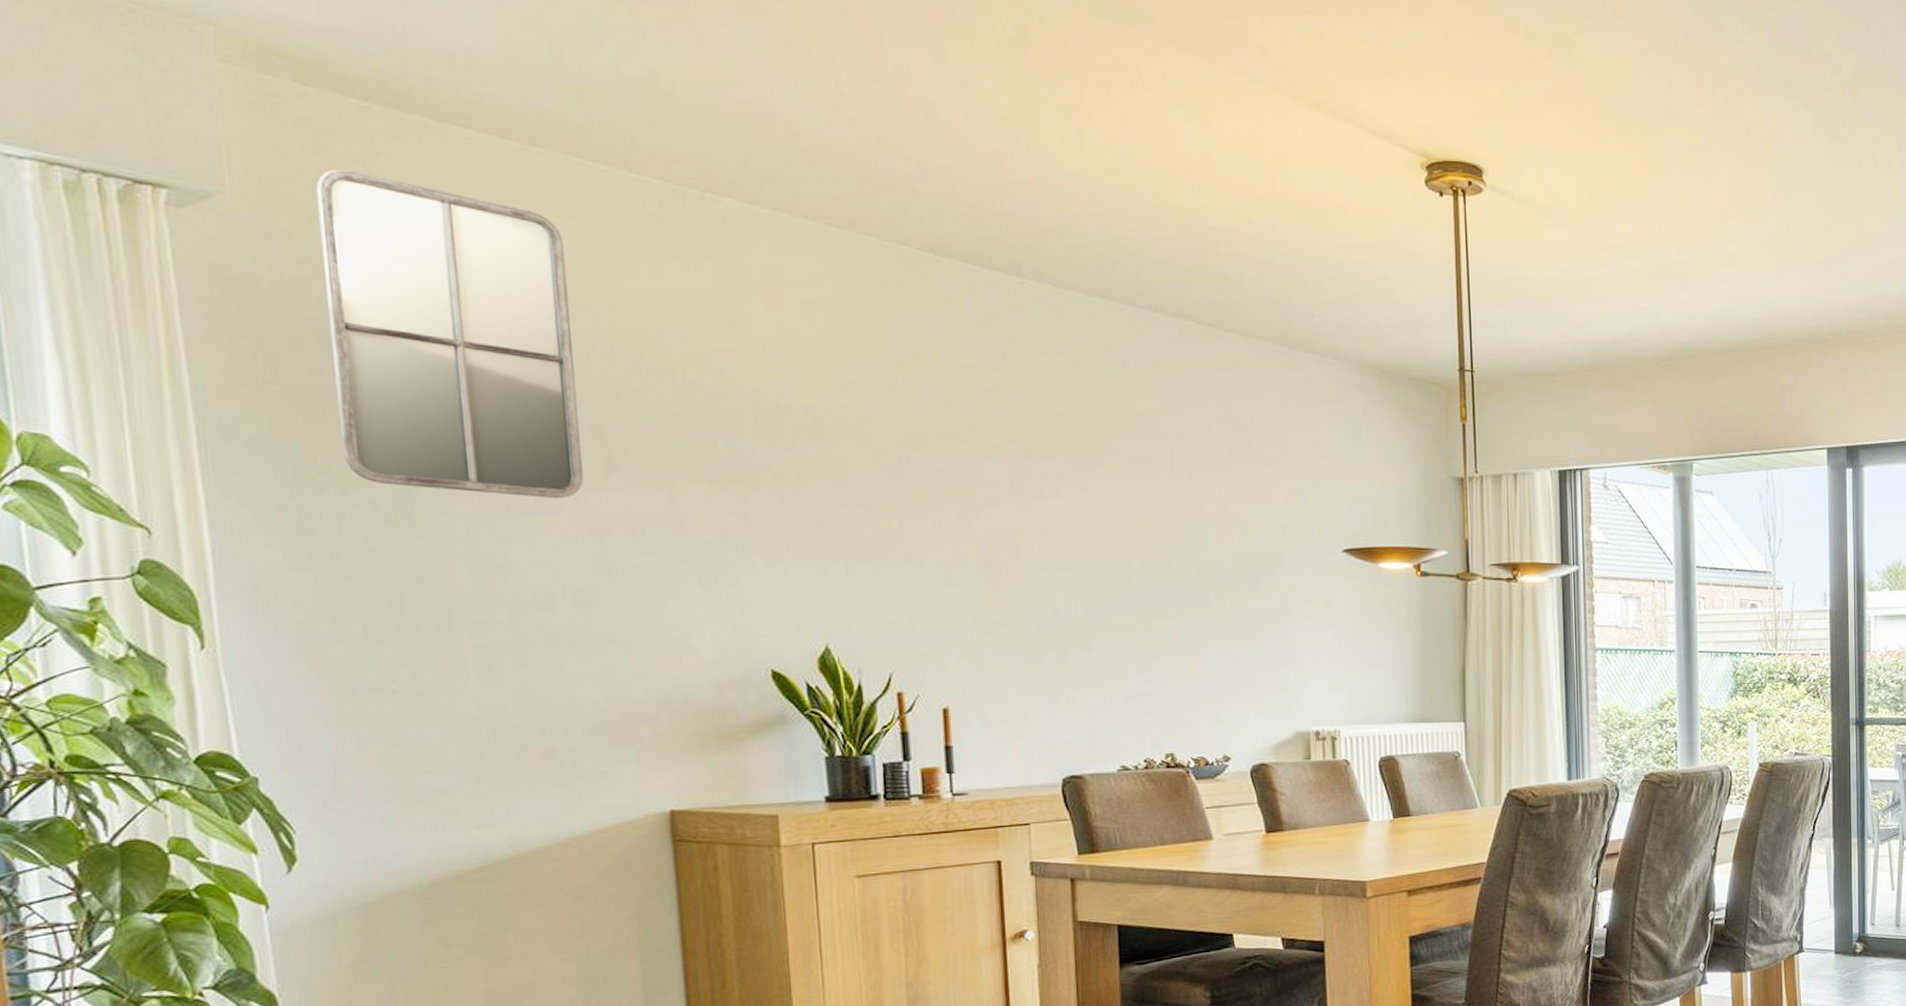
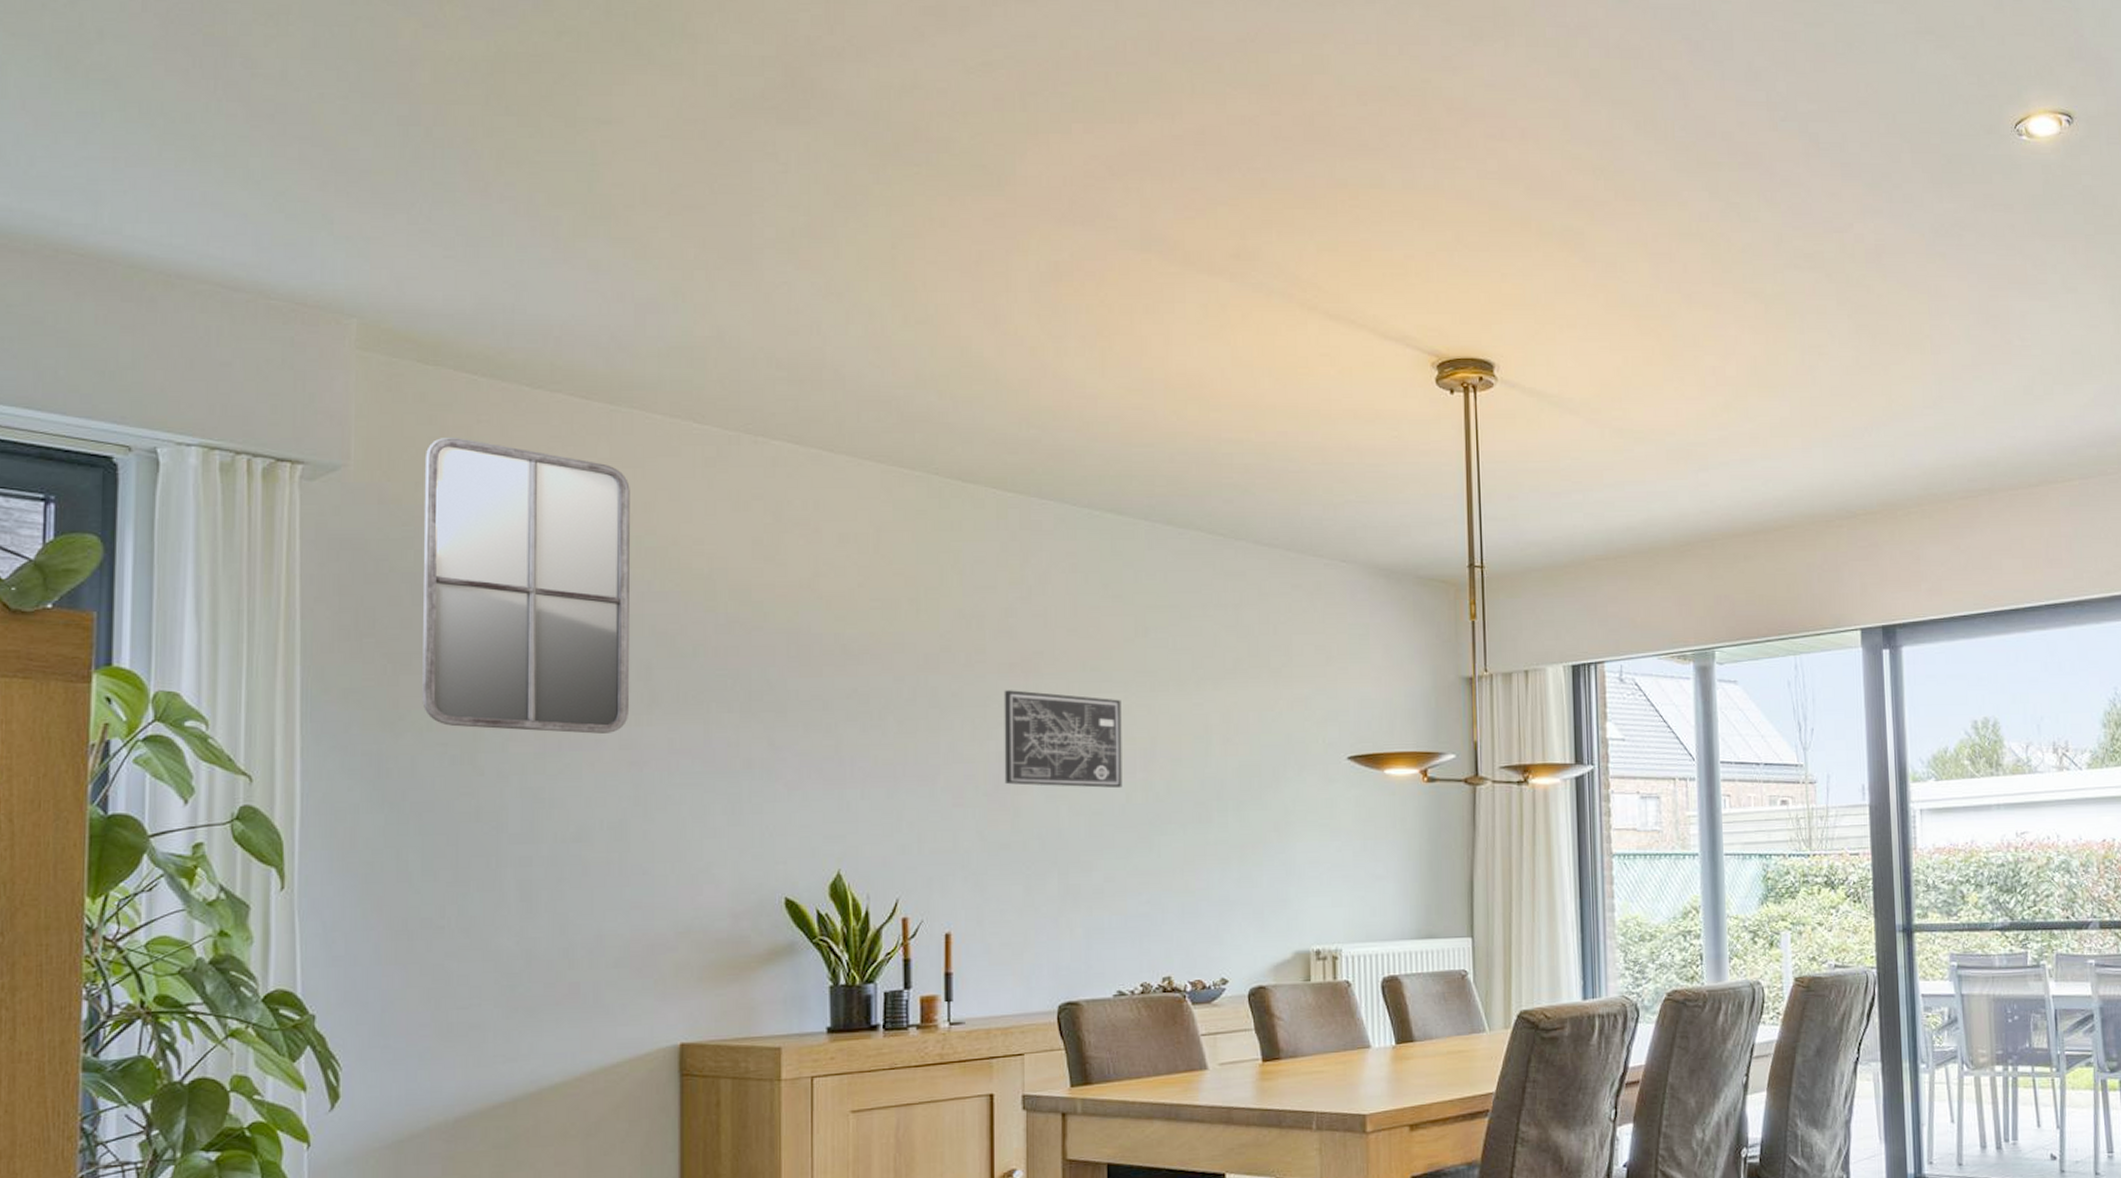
wall art: none [991,471,1118,573] -> present [1004,690,1123,789]

